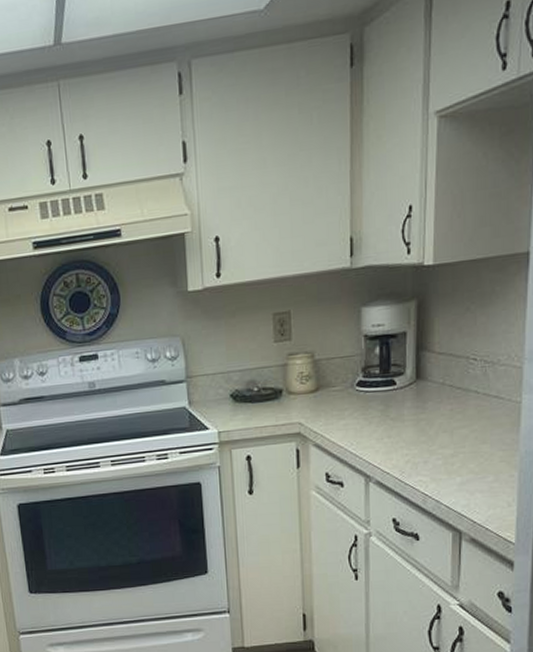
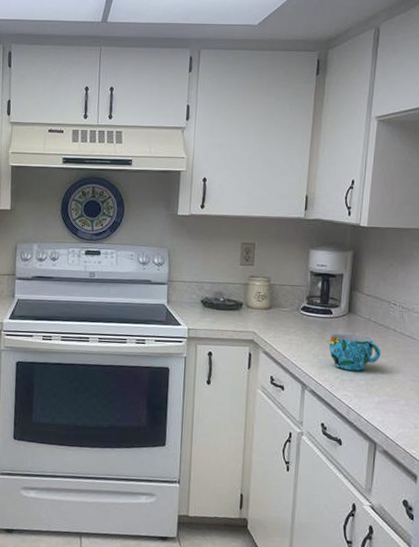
cup: none [394,405,461,451] -> present [328,333,381,371]

